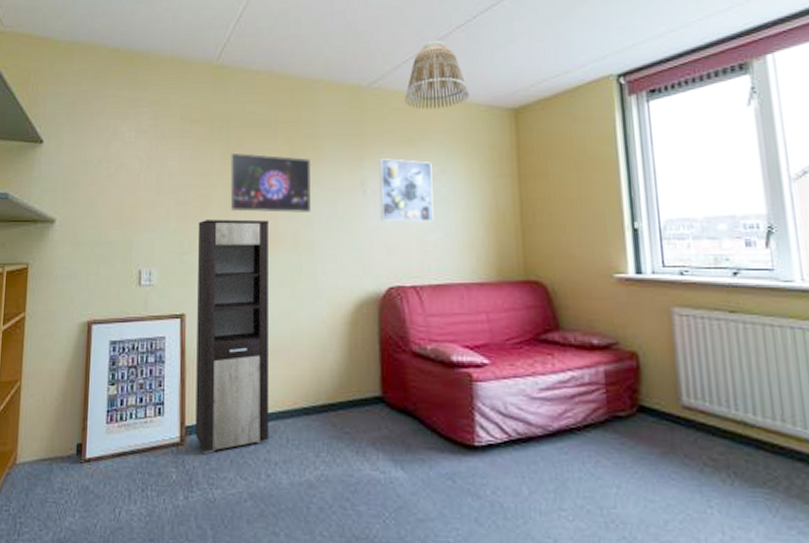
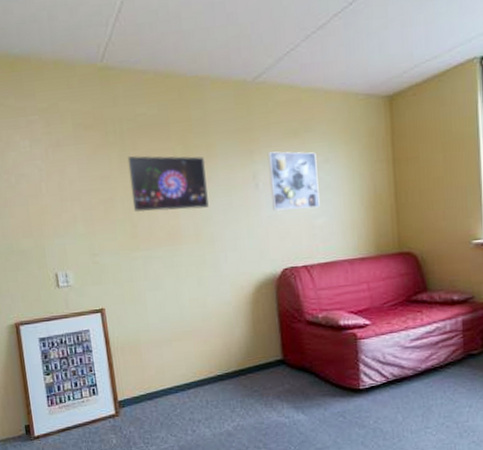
cabinet: present [195,219,270,454] -> none [104,218,192,420]
lamp shade: present [404,40,469,109] -> none [287,29,348,102]

